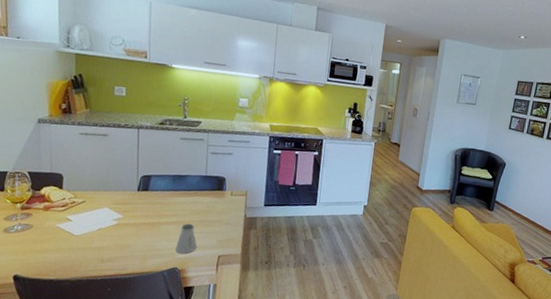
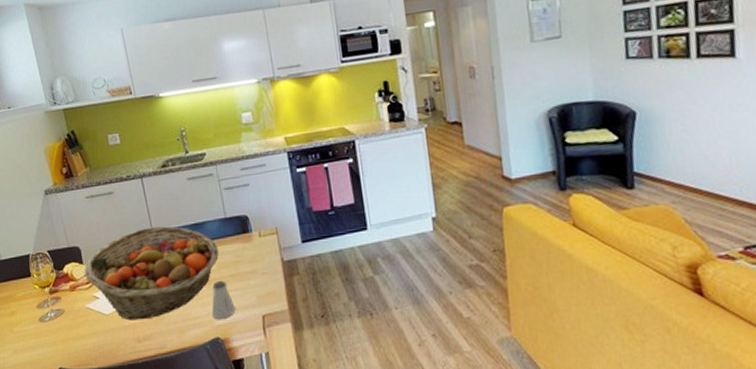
fruit basket: none [62,170,194,245] -> present [84,226,219,321]

